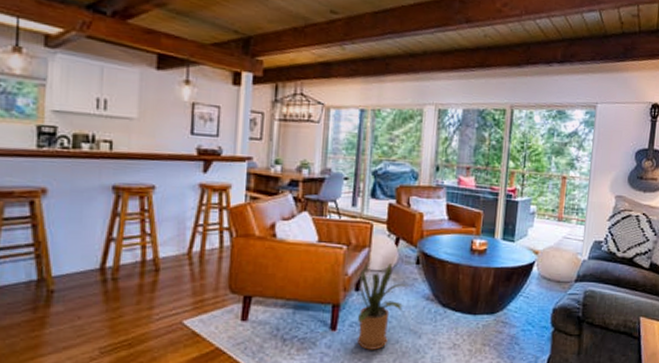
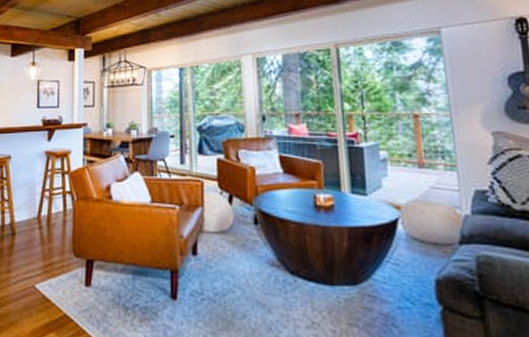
house plant: present [357,261,409,350] -> none [196,222,249,325]

